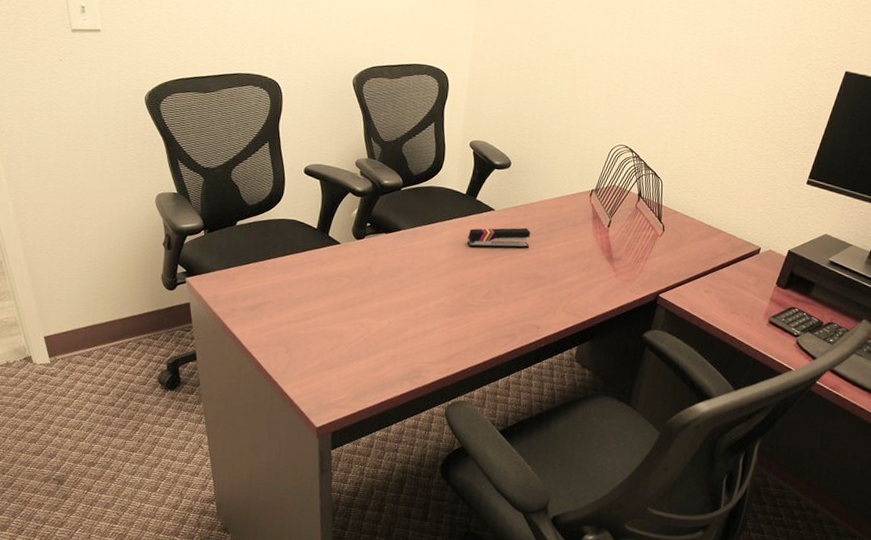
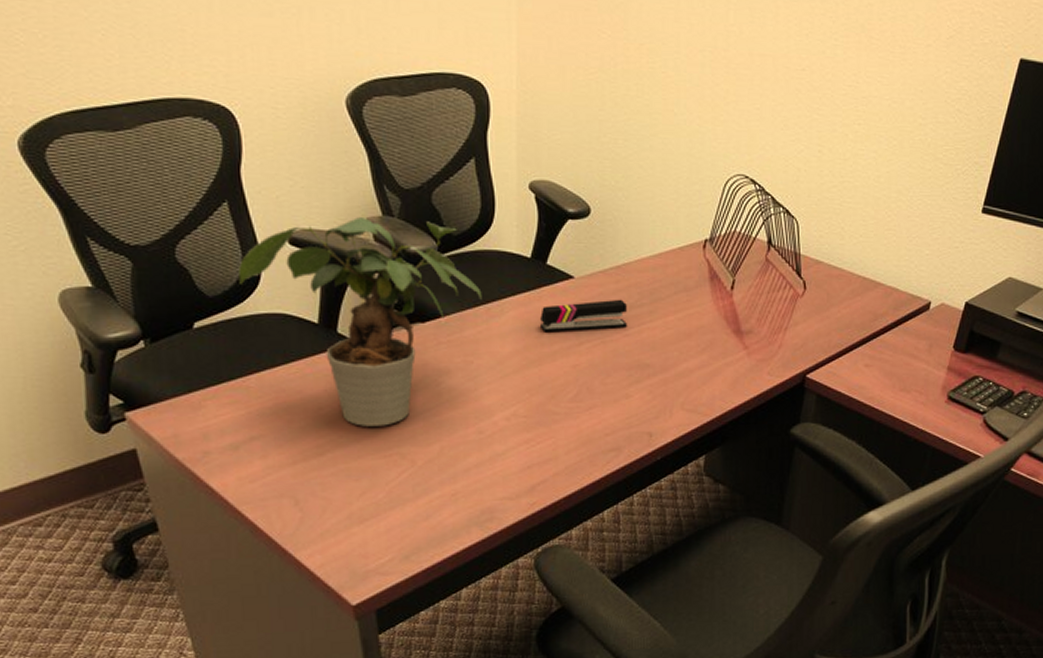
potted plant: none [269,158,429,303] -> present [238,217,482,426]

